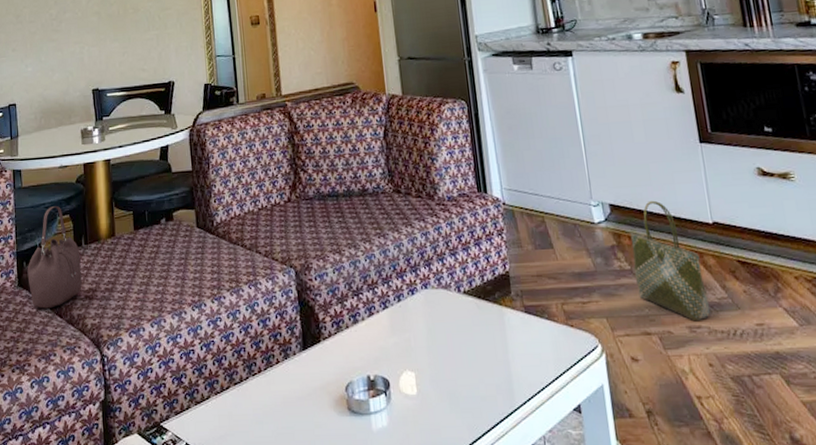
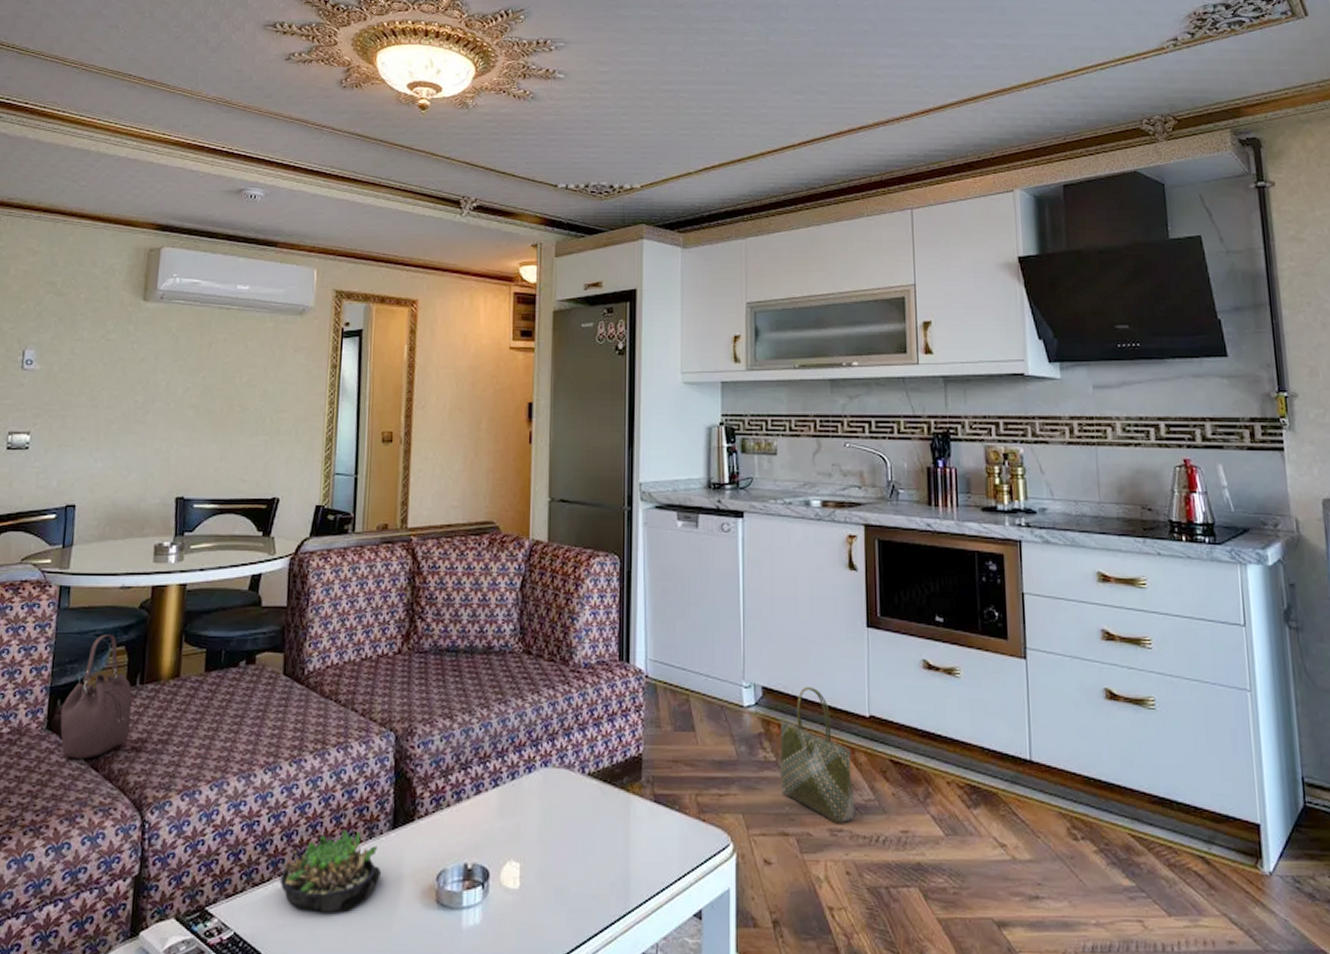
succulent plant: none [216,352,300,423] -> present [280,829,382,913]

